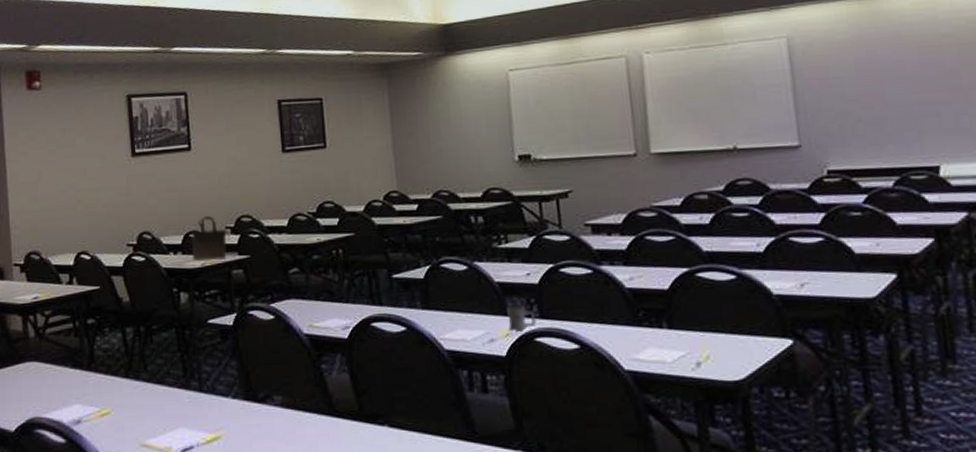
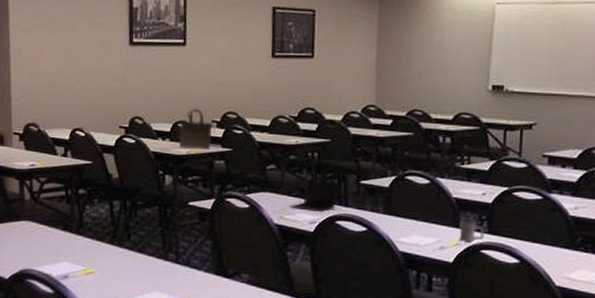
laptop computer: none [318,278,371,316] -> present [290,179,340,213]

